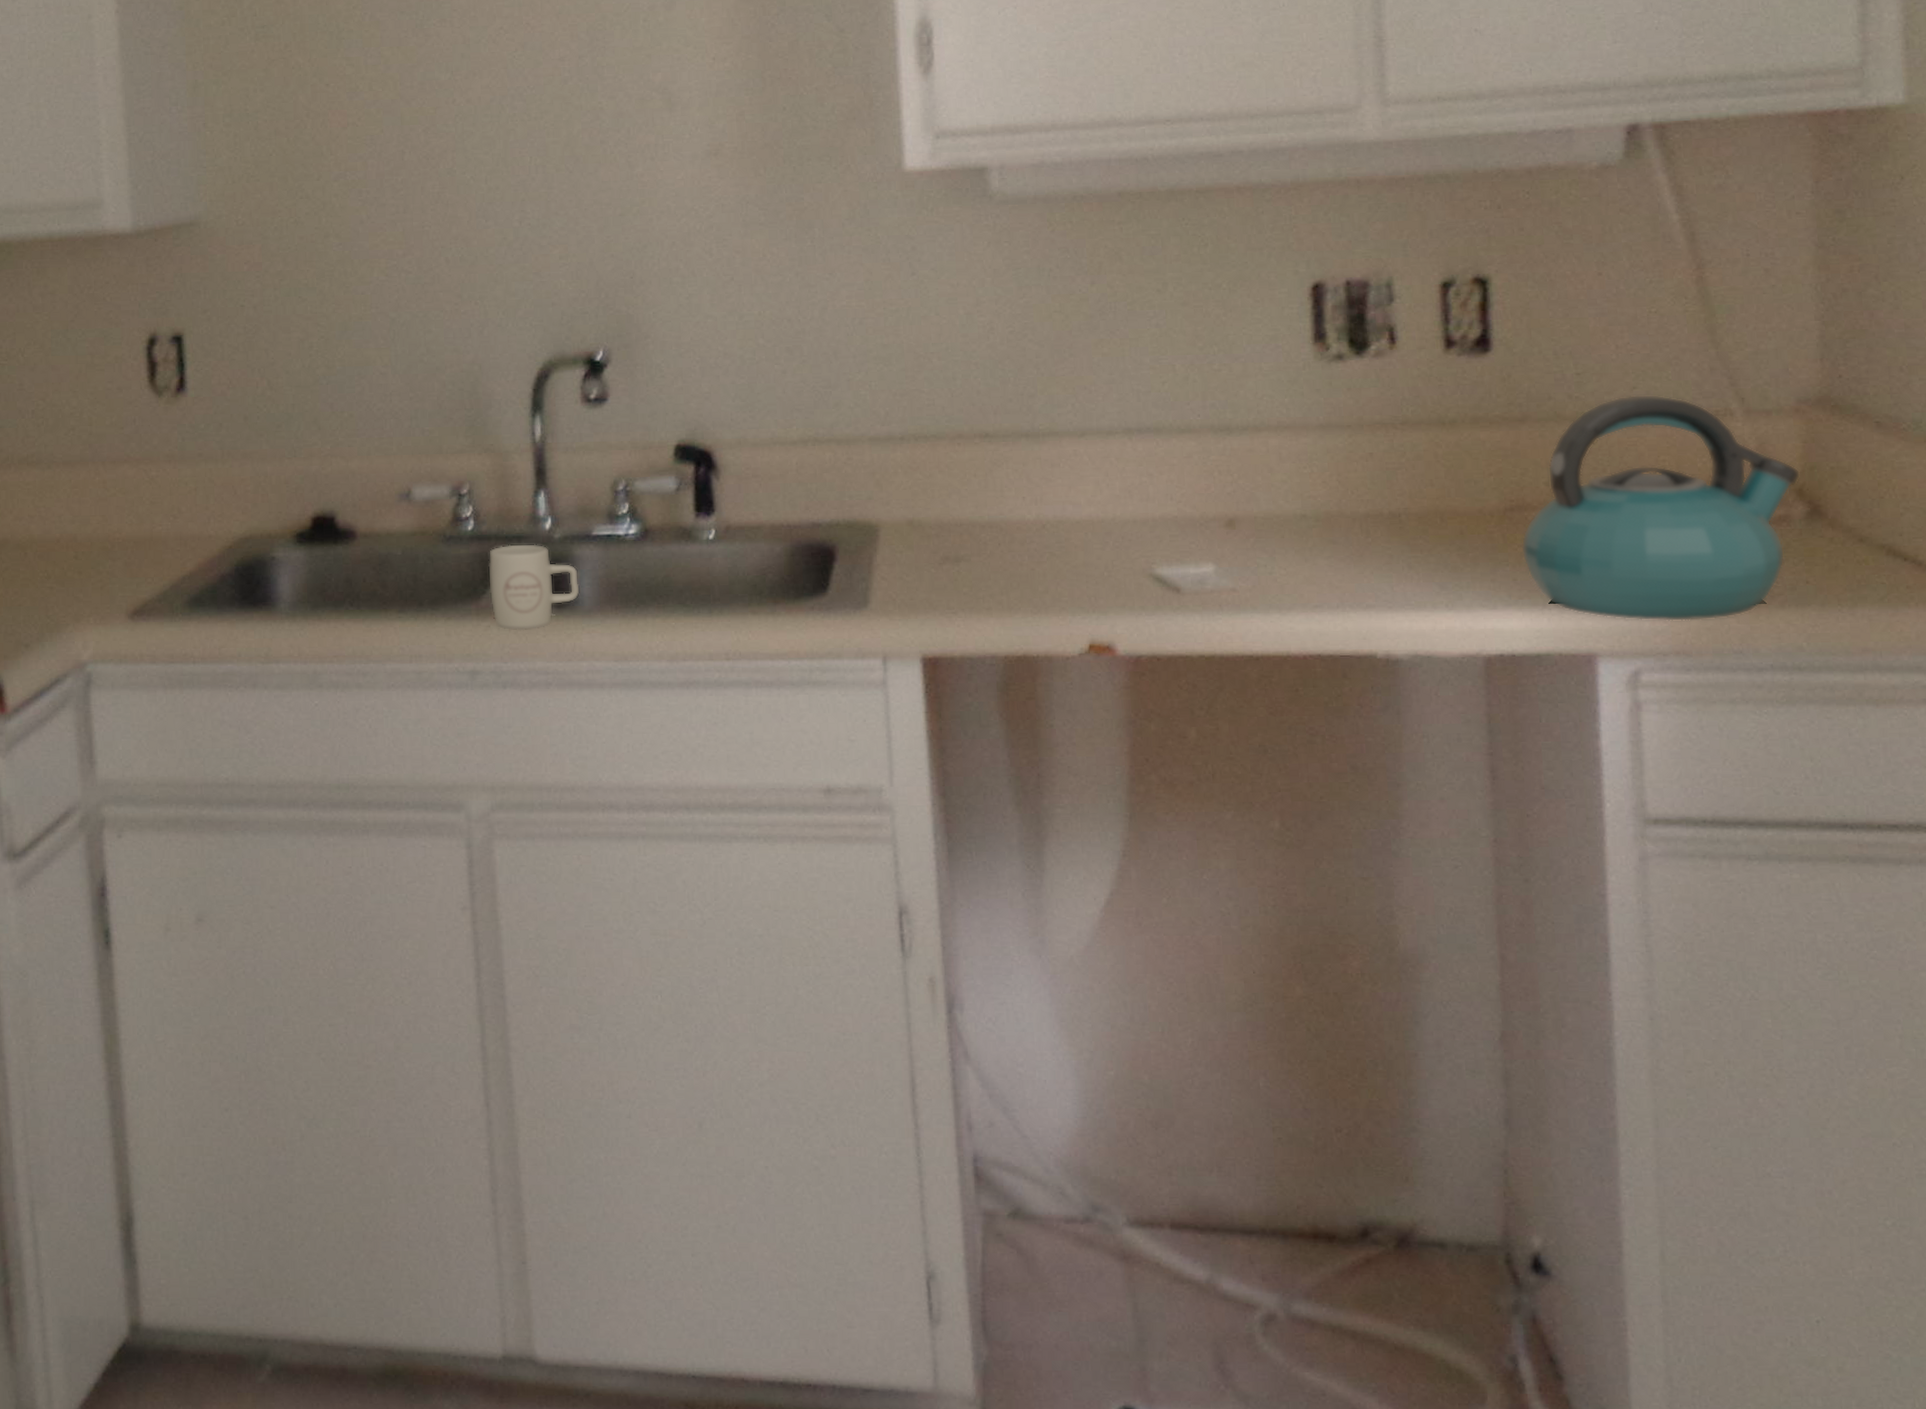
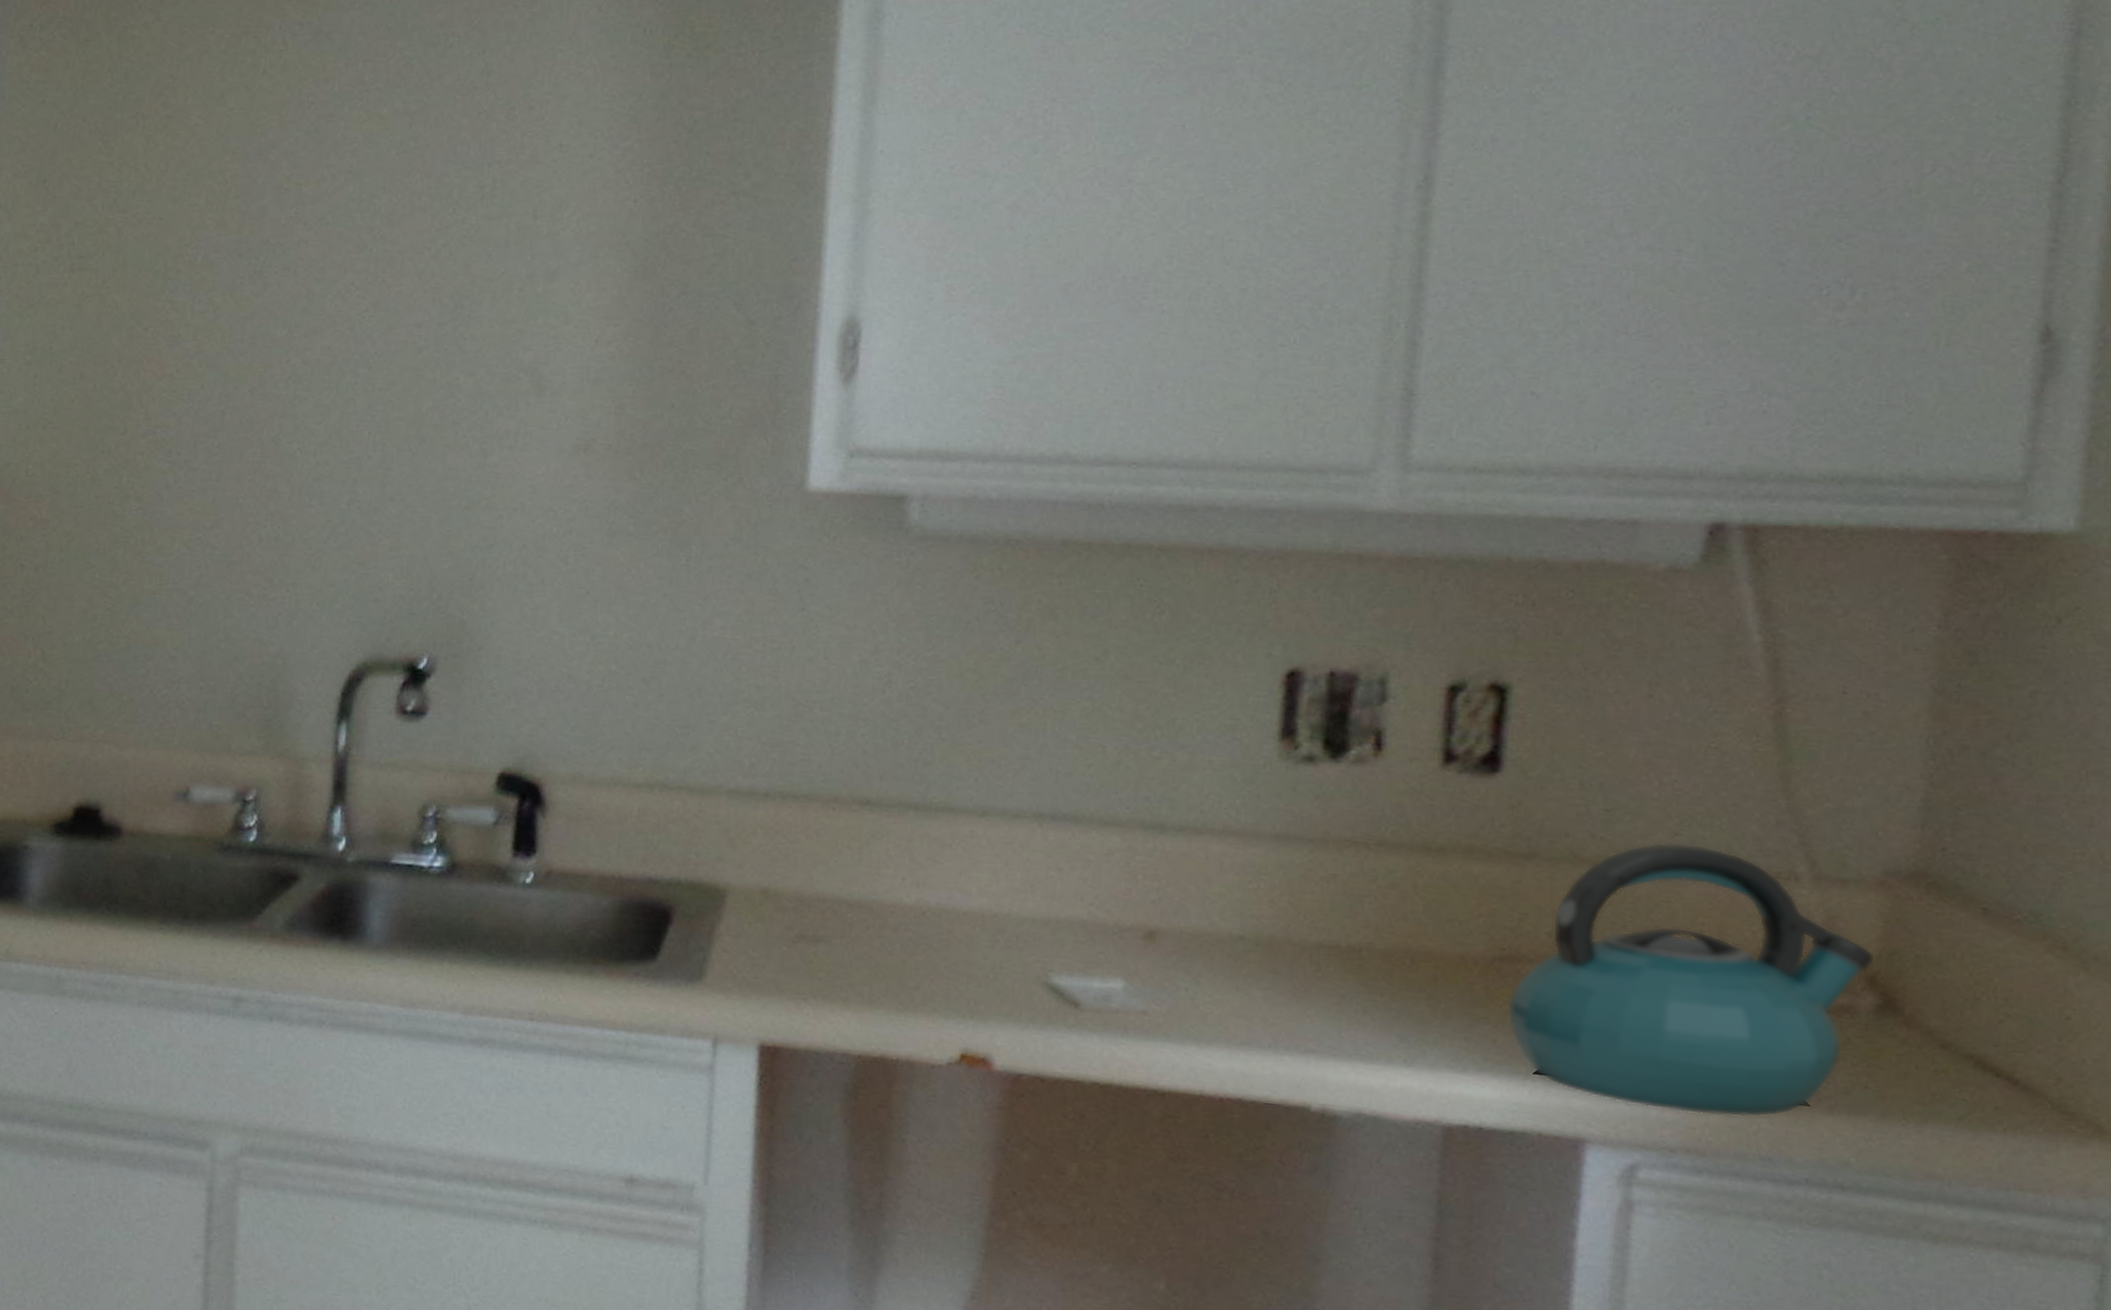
mug: present [488,544,580,631] -> none [265,862,370,961]

